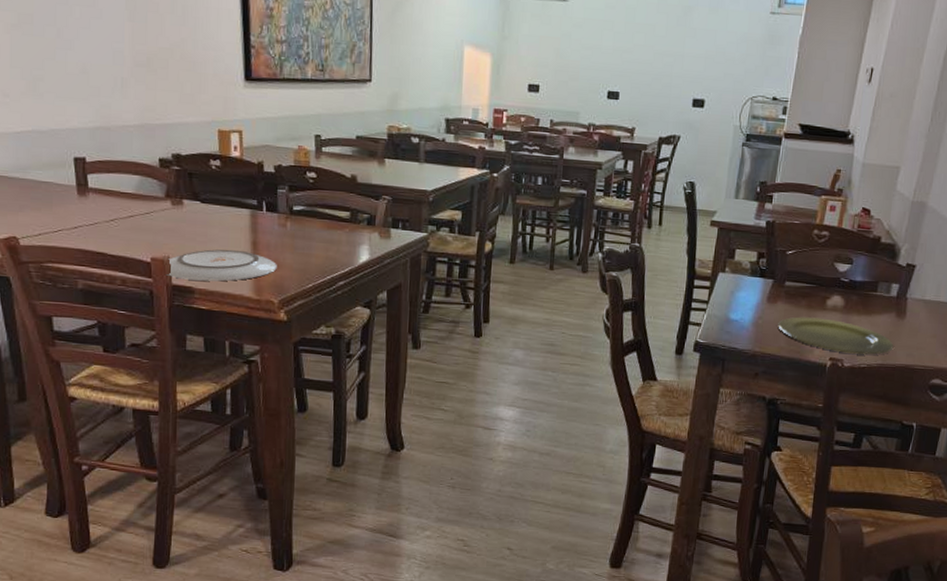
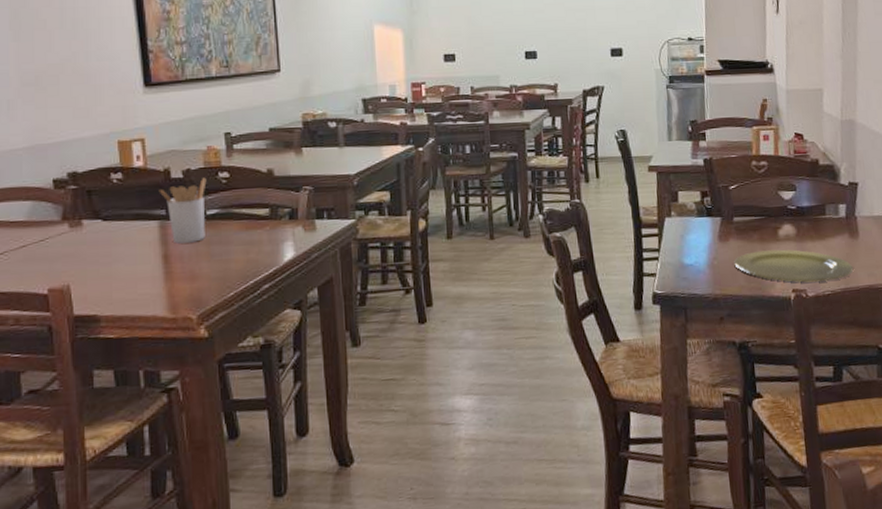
plate: present [165,249,277,282] -> none [65,267,193,308]
utensil holder: none [252,175,296,234] -> present [158,177,207,244]

